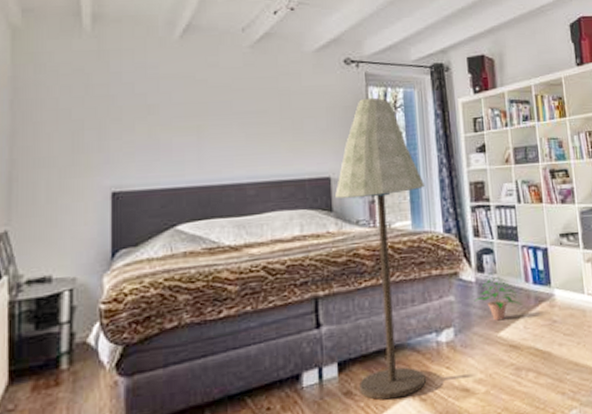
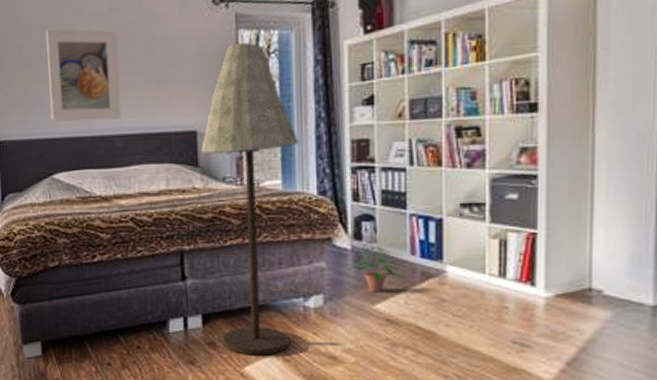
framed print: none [176,80,255,170] -> present [46,29,122,121]

